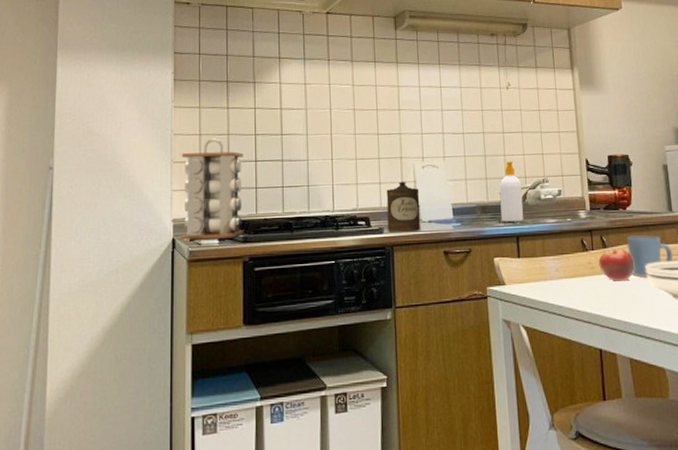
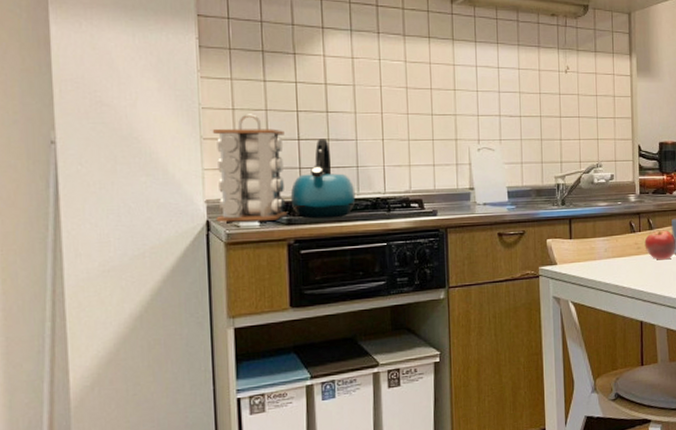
kettle: none [247,160,306,237] -> present [290,139,356,219]
canister: present [386,181,421,232] -> none [440,163,475,215]
soap bottle: present [499,161,524,223] -> none [554,145,577,206]

